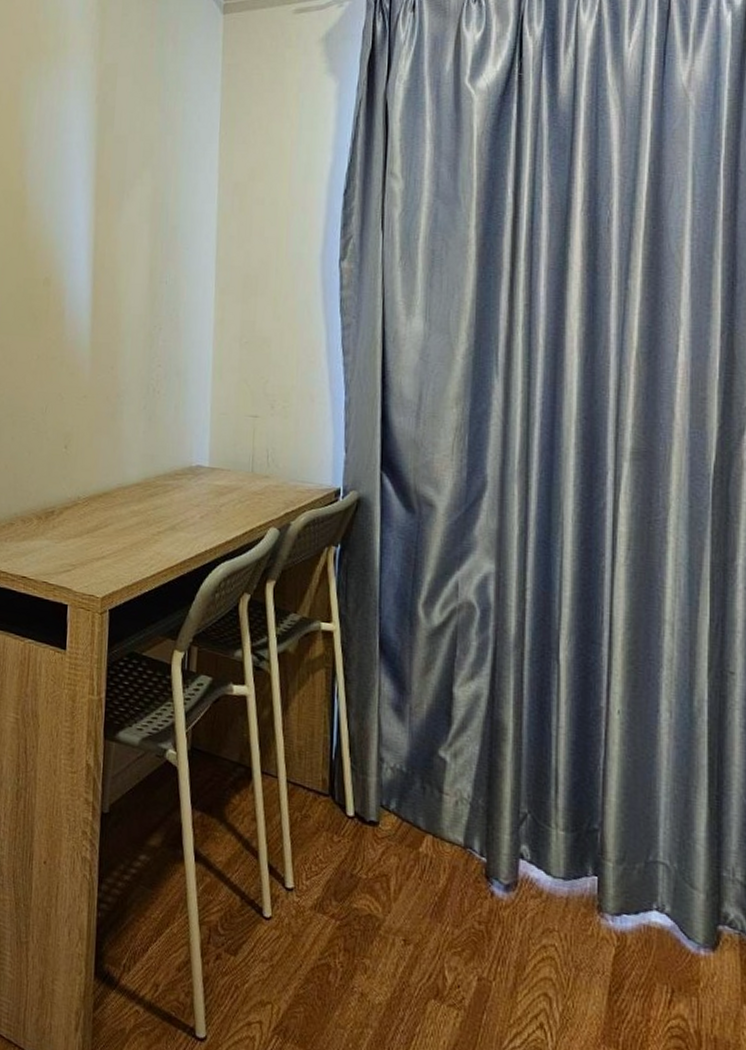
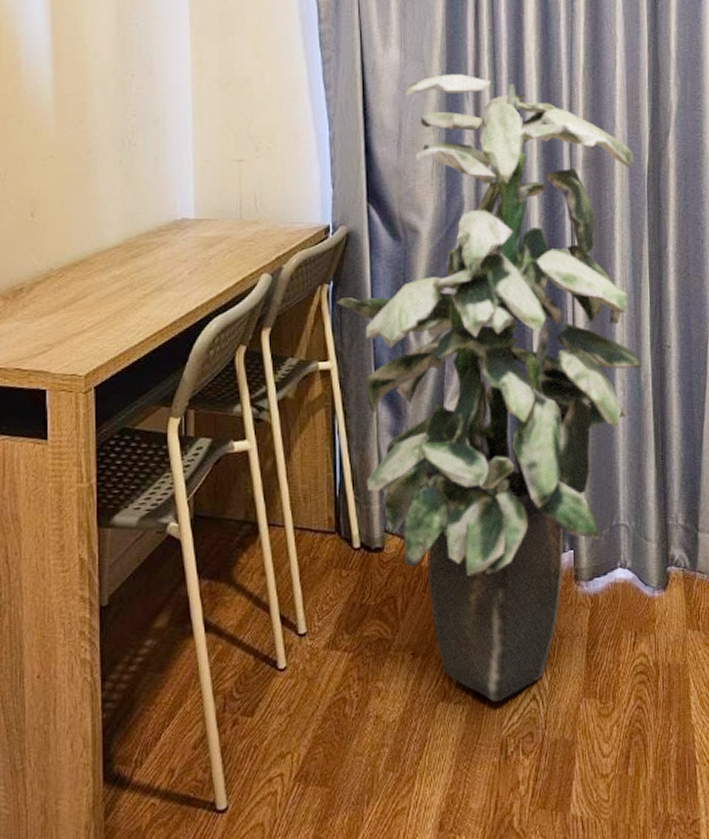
indoor plant: none [343,348,696,1019] -> present [337,74,642,702]

